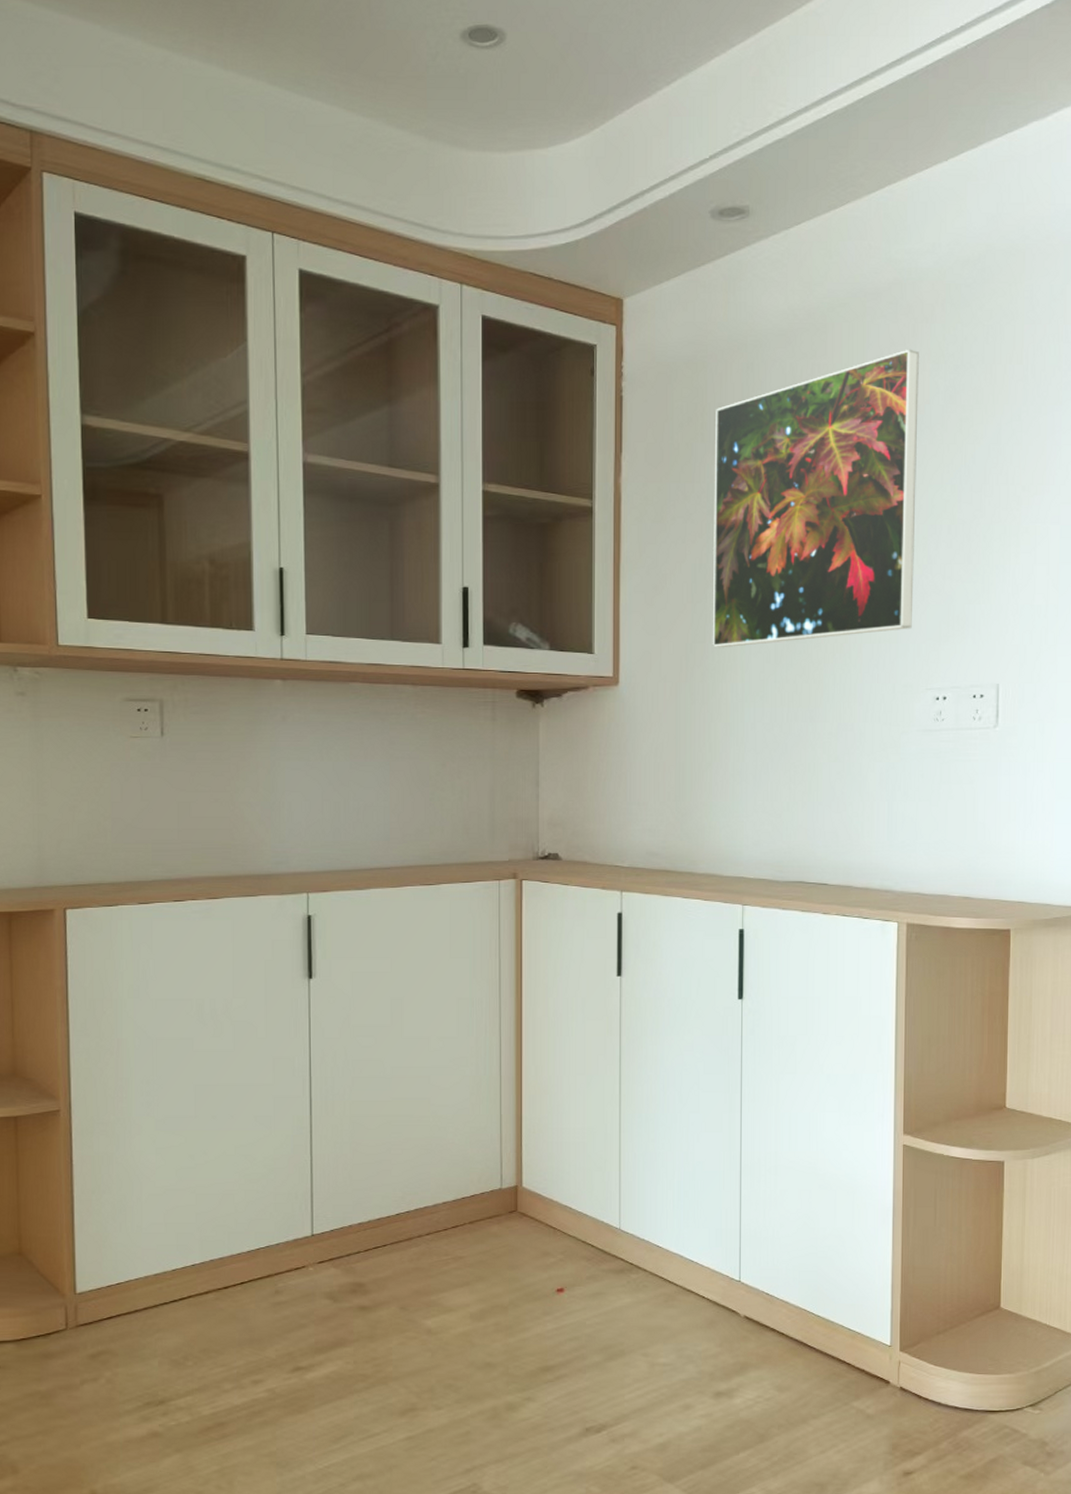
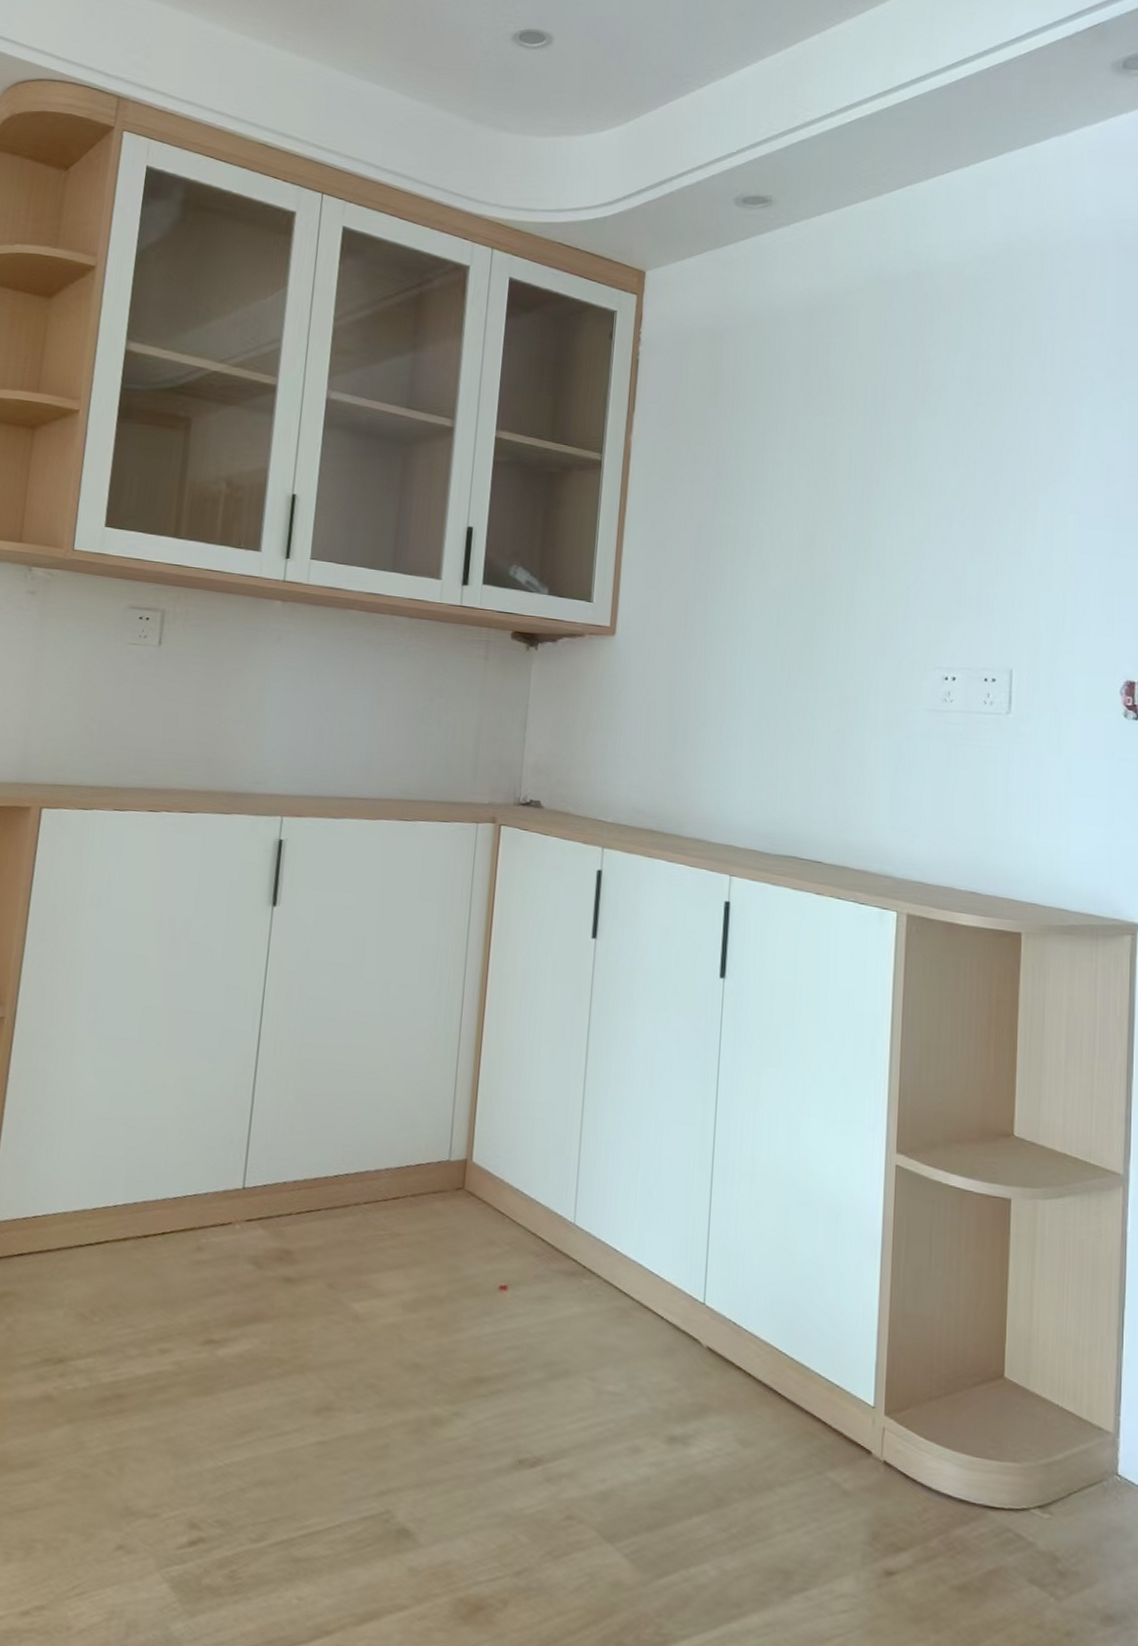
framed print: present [712,349,919,648] -> none [713,335,936,608]

